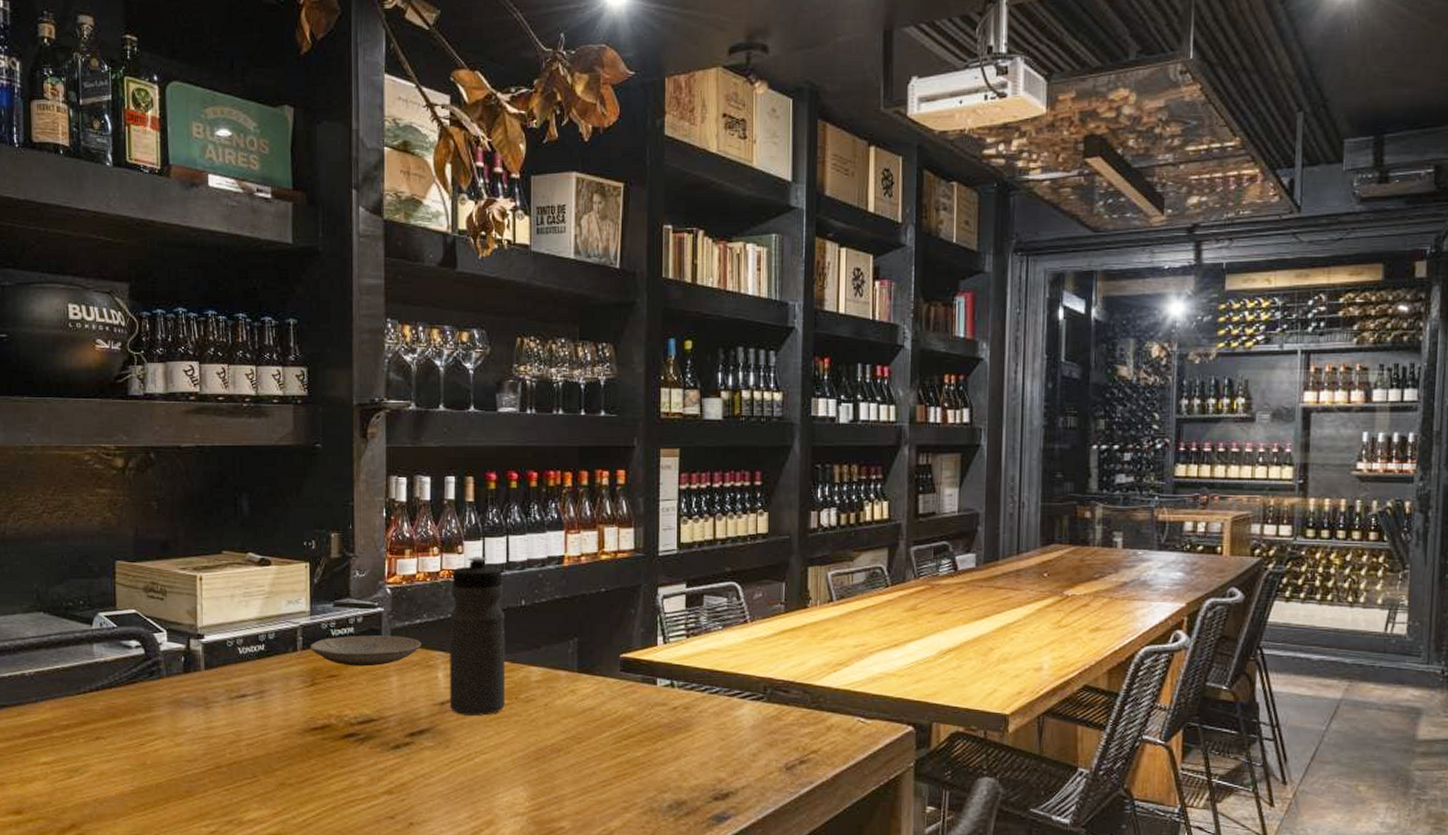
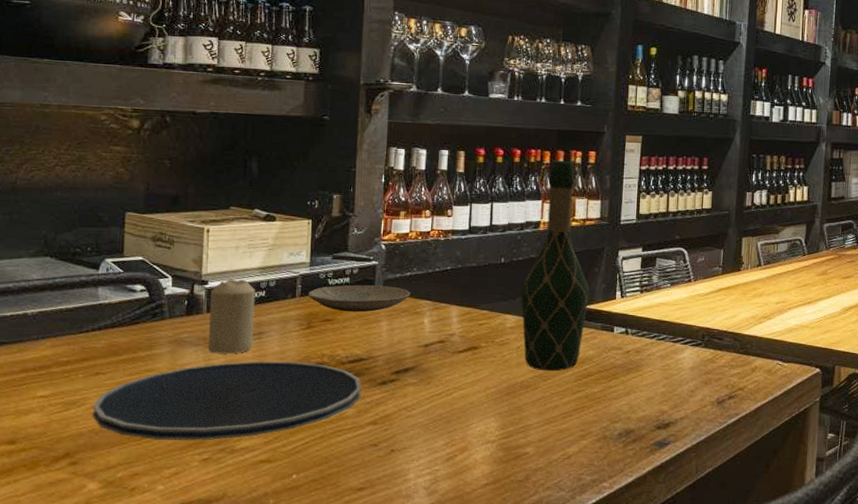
plate: none [95,723,373,812] -> present [92,361,361,441]
candle: none [207,631,255,716] -> present [207,278,255,354]
water bottle: present [449,557,506,716] -> none [432,220,487,357]
wine bottle: none [546,483,625,732] -> present [521,160,589,371]

